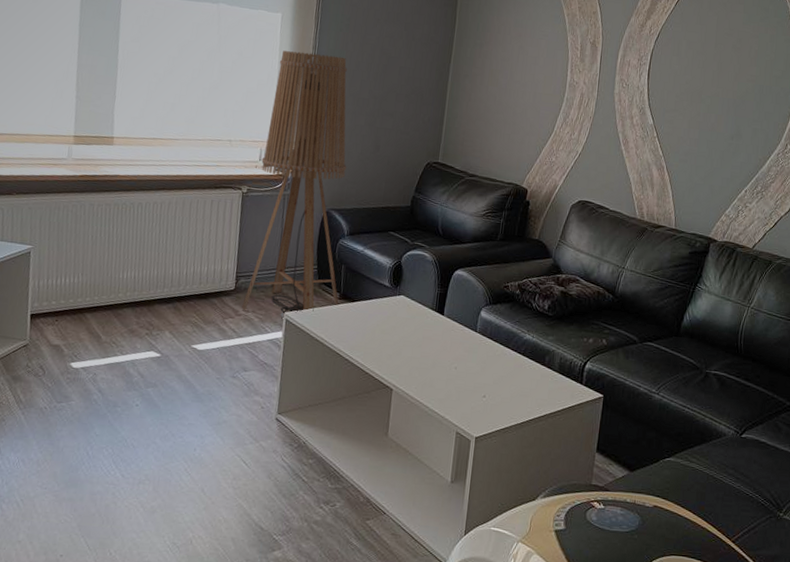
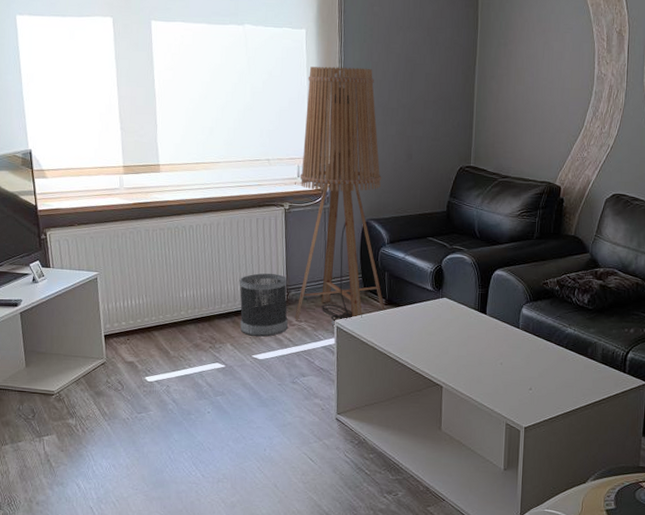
wastebasket: none [181,258,238,326] -> present [239,273,288,337]

